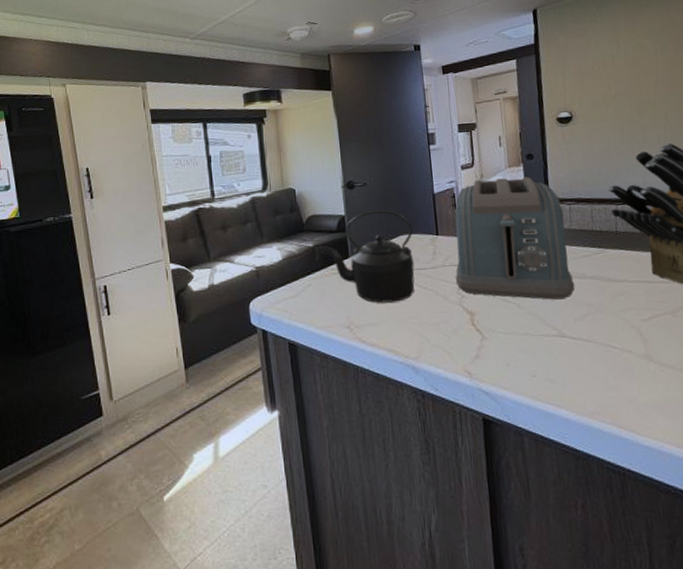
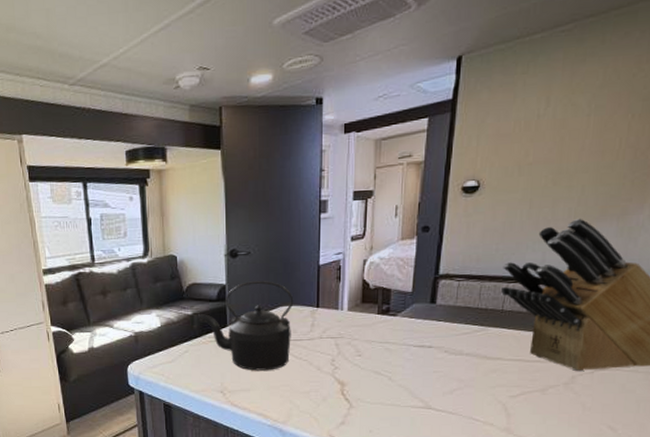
toaster: present [454,176,575,300] -> none [330,250,452,374]

